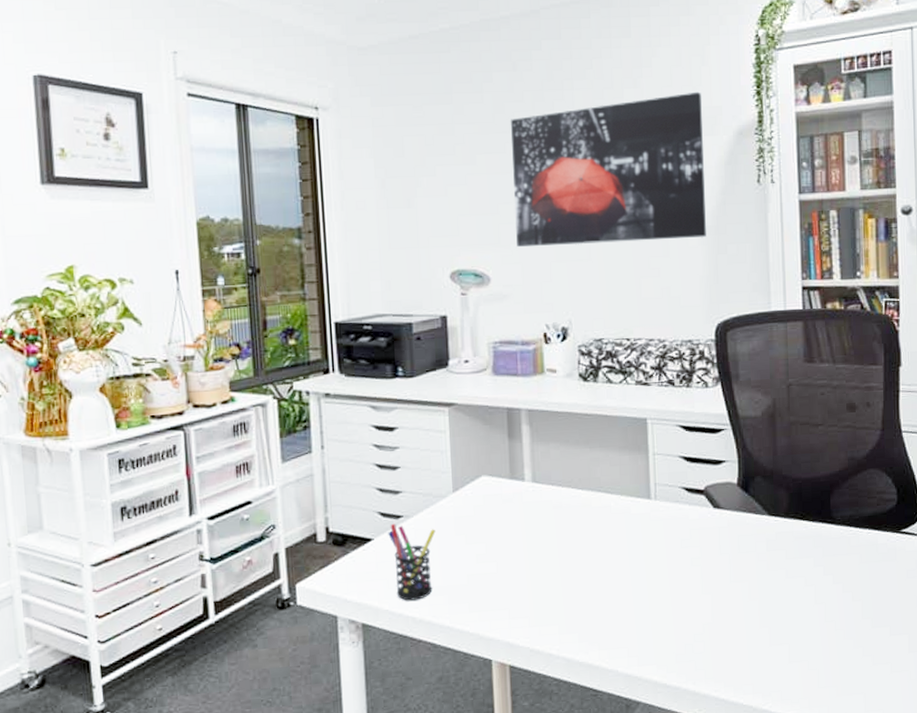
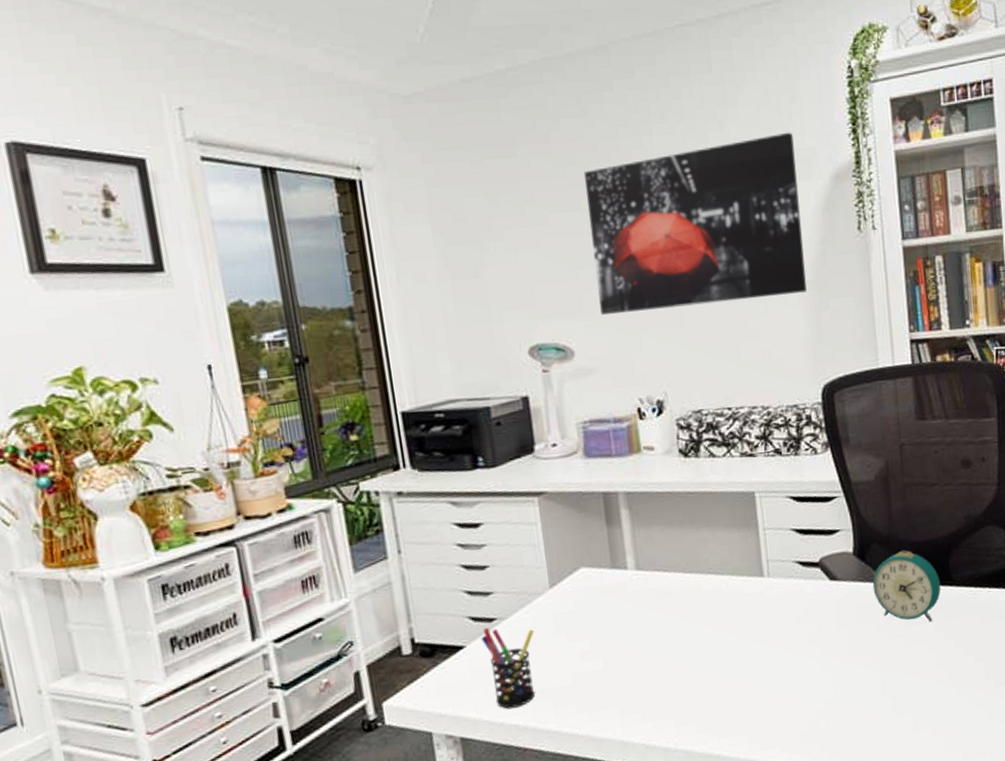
alarm clock: none [754,485,822,557] -> present [872,549,941,622]

